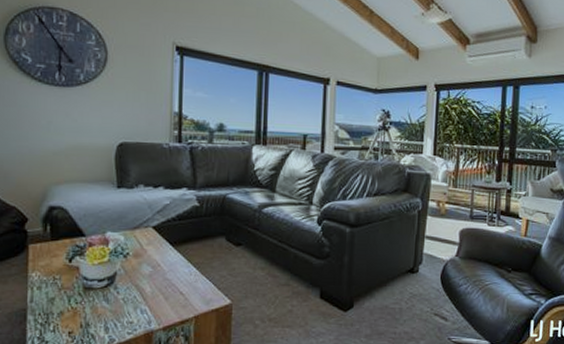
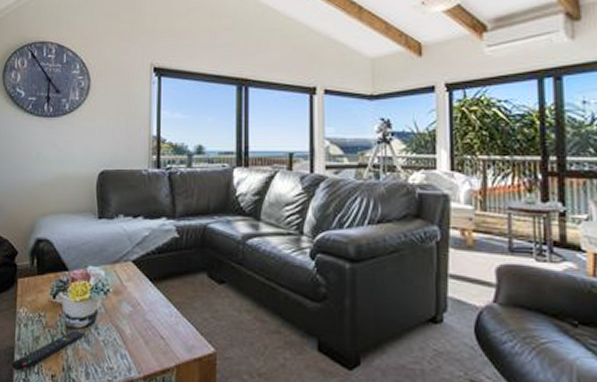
remote control: none [24,290,105,331] -> present [11,330,86,372]

